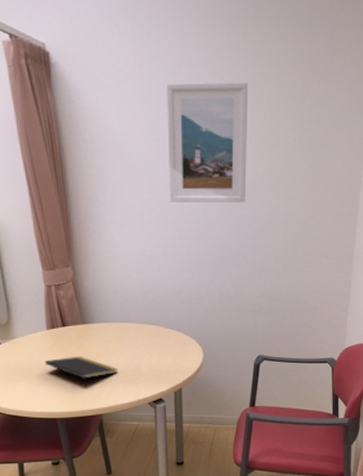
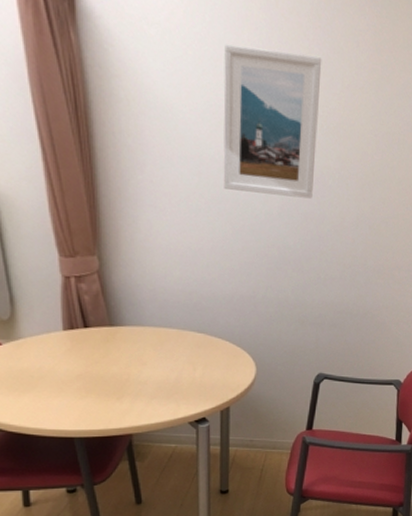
notepad: present [45,356,118,387] -> none [60,364,154,401]

